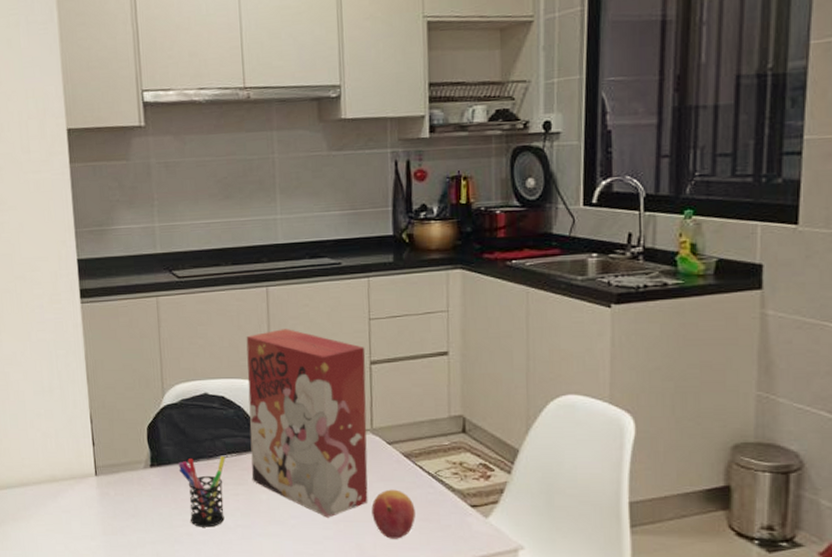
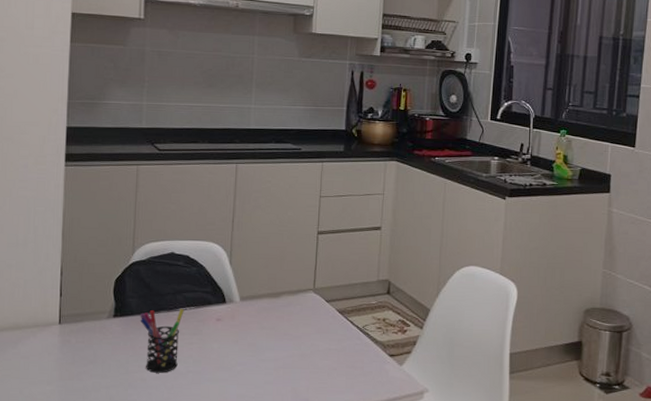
cereal box: present [246,329,368,518] -> none [206,200,315,365]
fruit: present [371,489,415,539] -> none [308,340,344,384]

